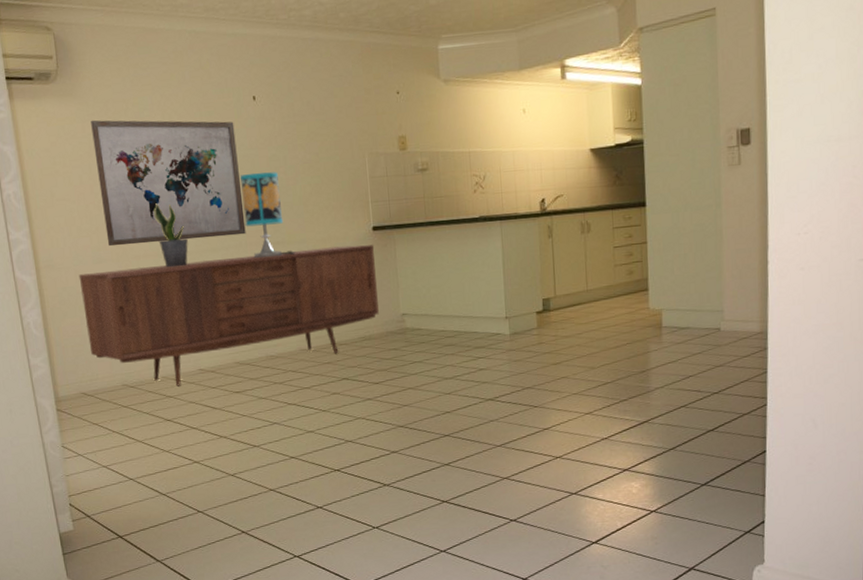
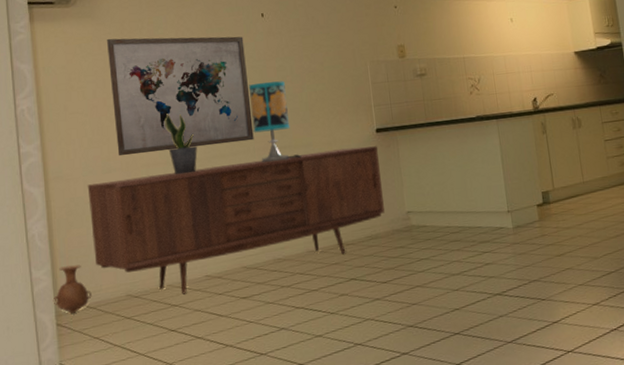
vase: none [51,353,89,400] -> present [53,265,92,313]

